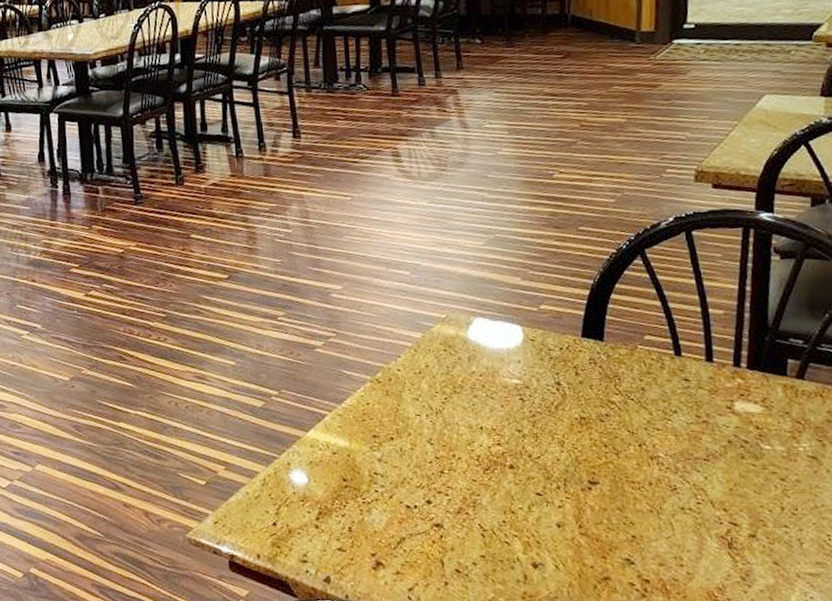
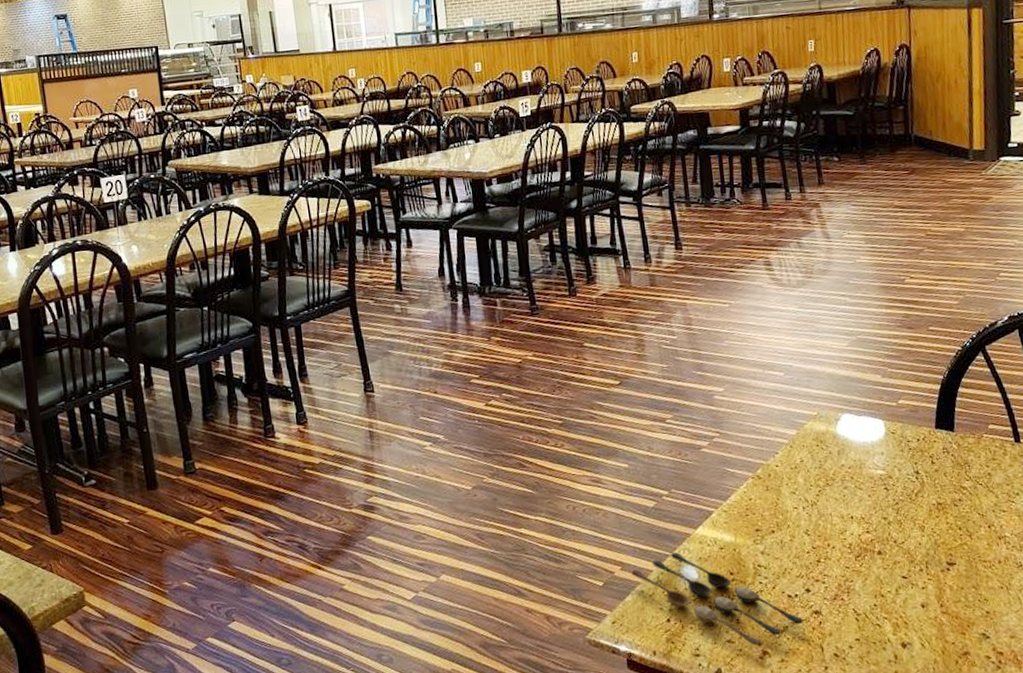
spoon: none [235,455,422,556] -> present [631,552,803,646]

